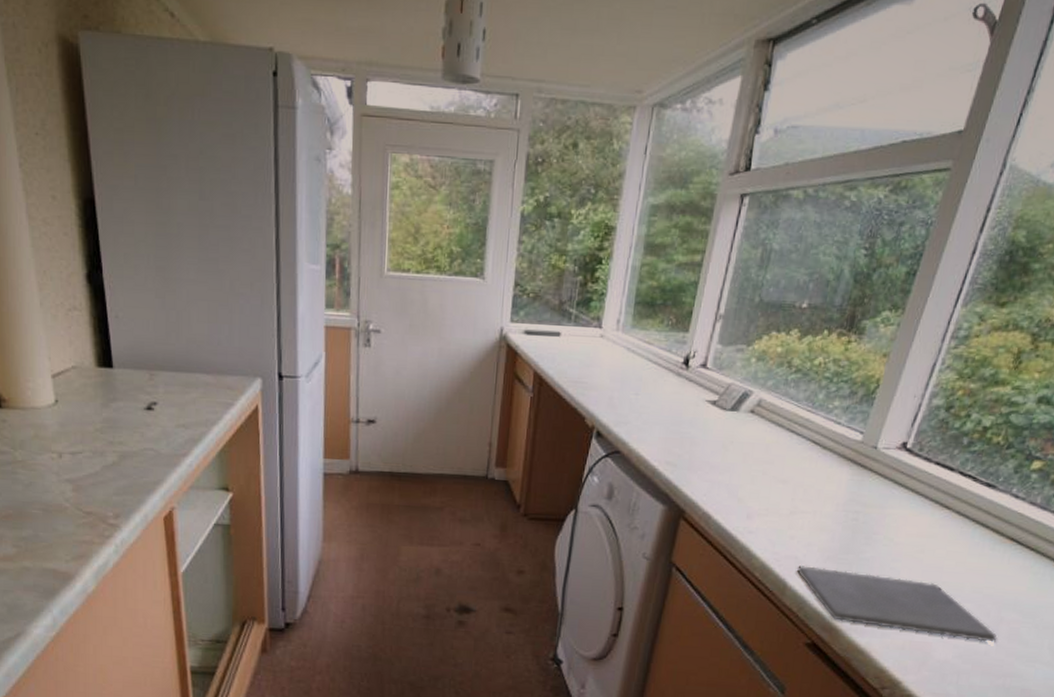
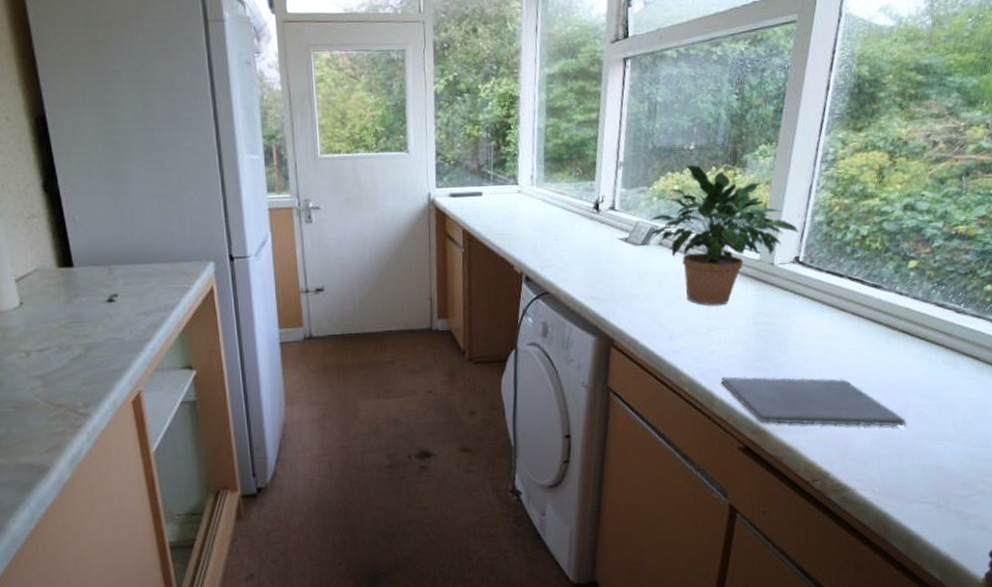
potted plant: none [739,325,912,488] -> present [648,165,799,306]

